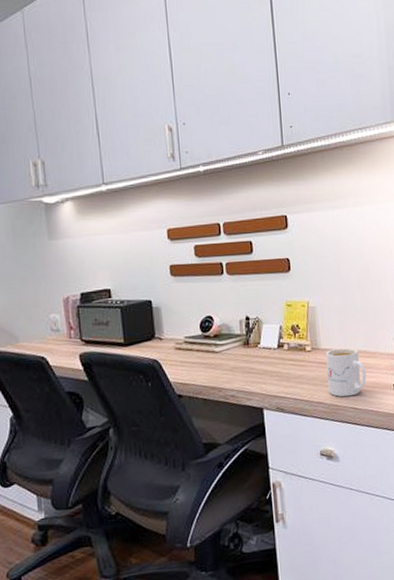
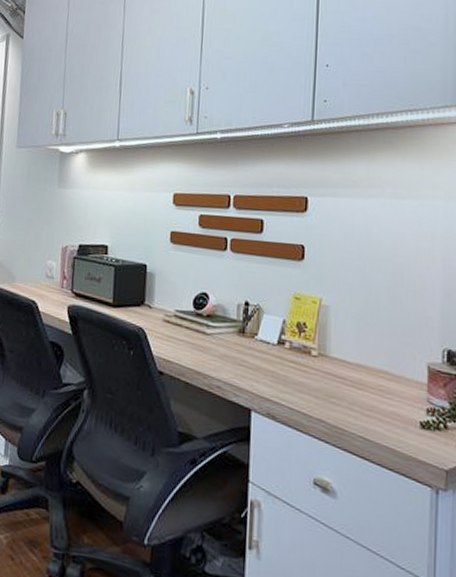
mug: present [326,347,367,397] -> none [334,359,385,423]

